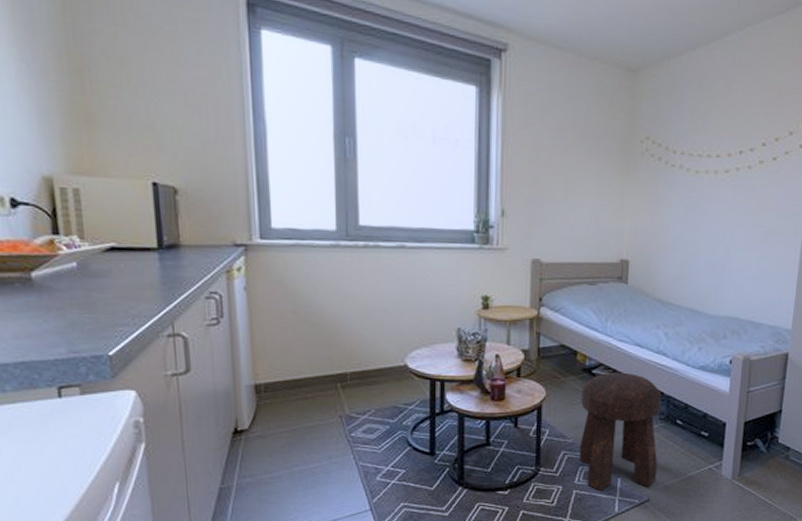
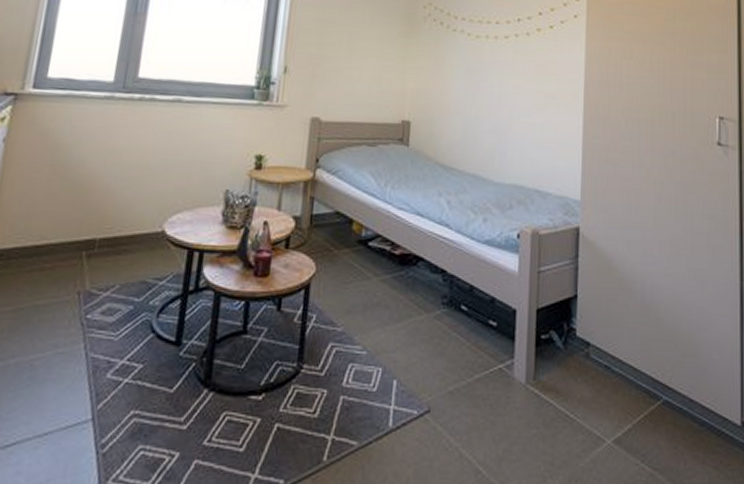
stool: present [578,372,662,491] -> none [348,244,444,397]

